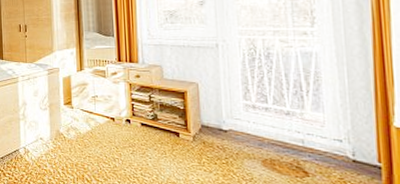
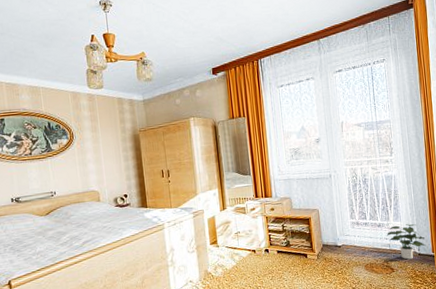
potted plant: none [299,117,367,165] -> present [387,224,426,260]

